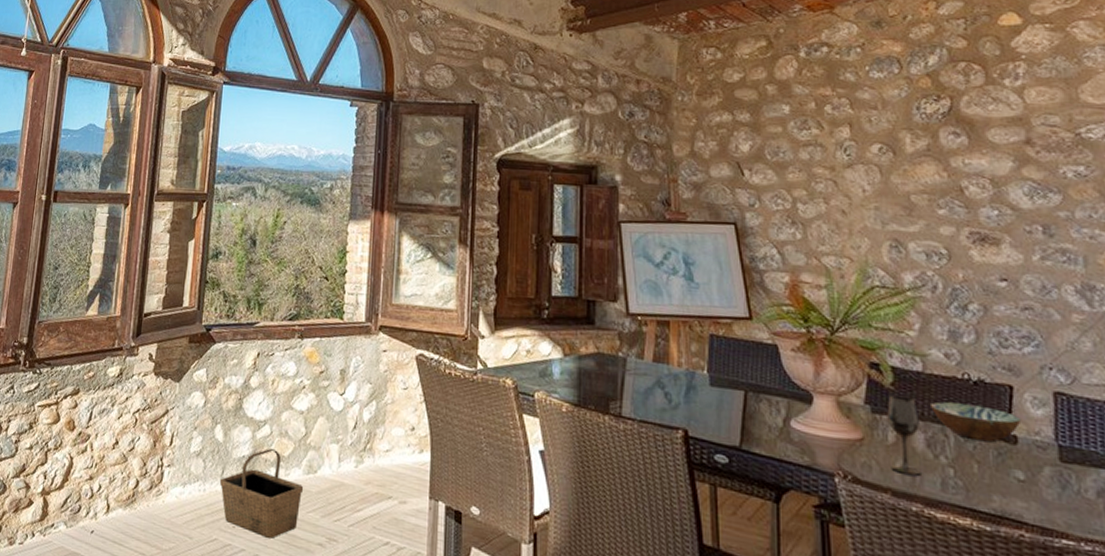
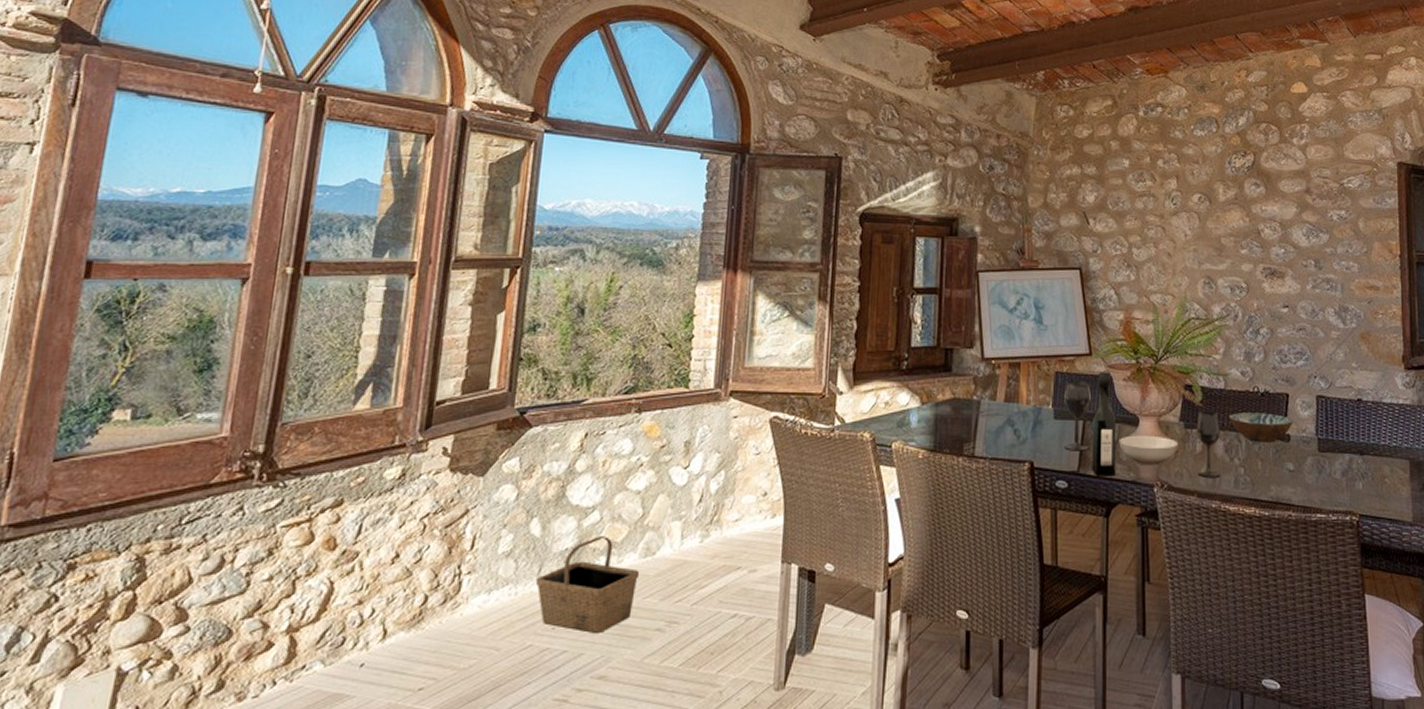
wine glass: none [721,346,753,425] -> present [1064,381,1091,451]
bottle: none [756,338,786,458] -> present [1092,372,1116,476]
bowl: none [788,413,865,453] -> present [1119,435,1179,466]

